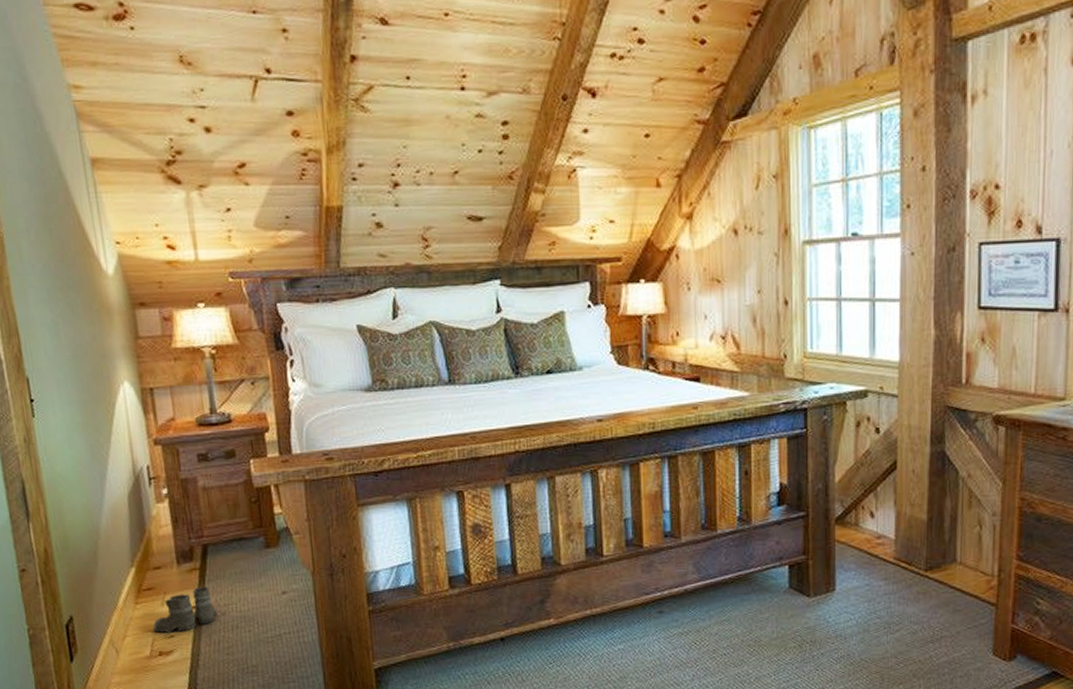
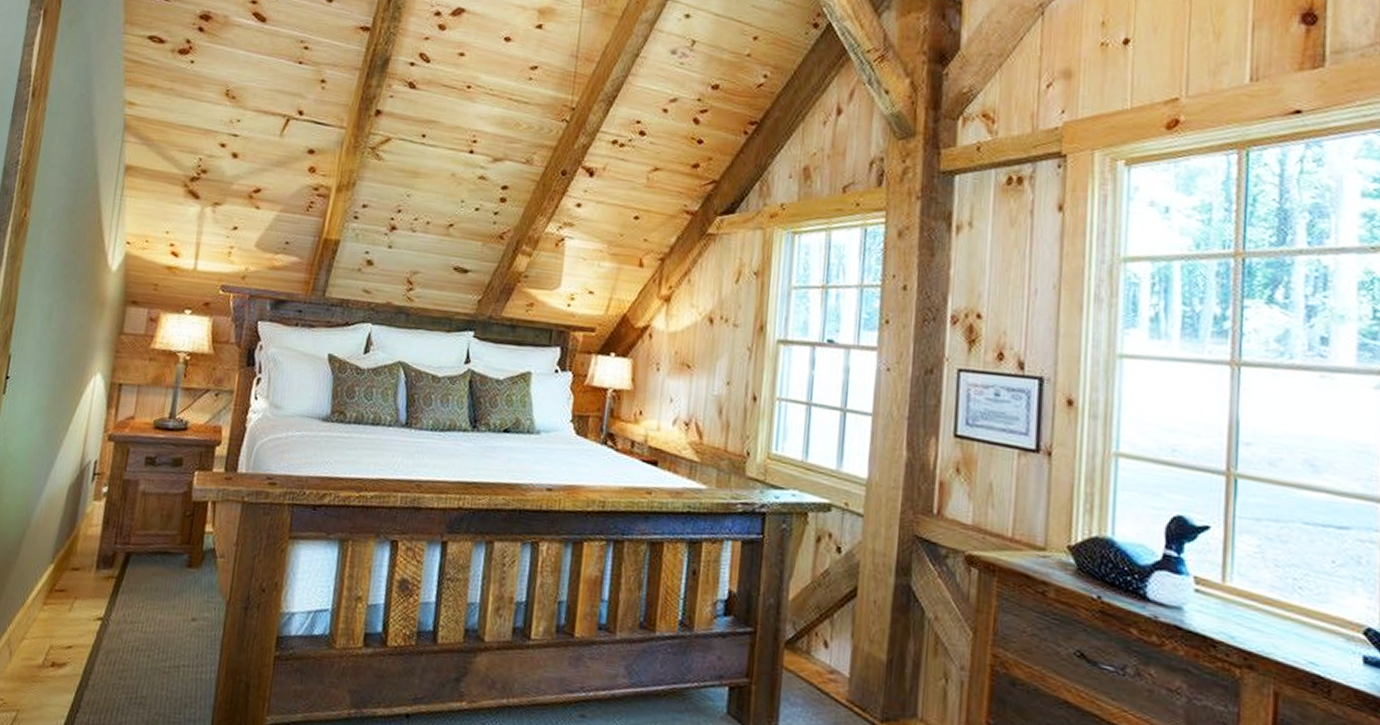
boots: present [152,586,223,638] -> none [53,597,127,648]

